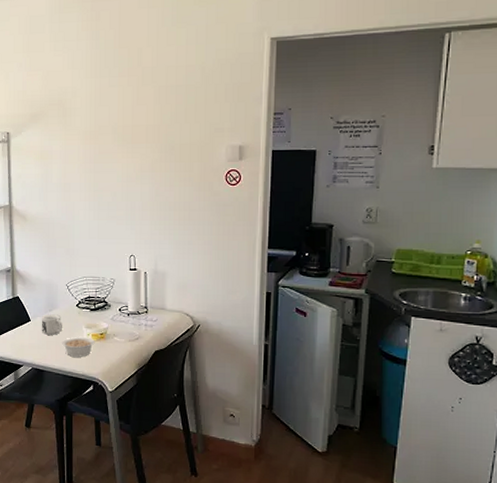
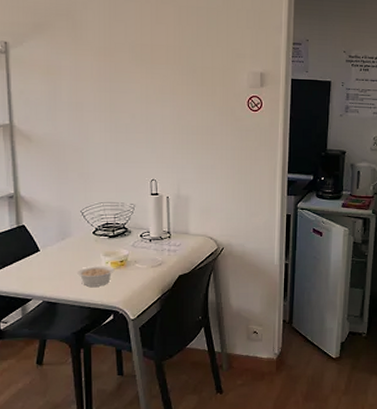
mug: present [41,314,63,335] -> none [52,243,78,265]

